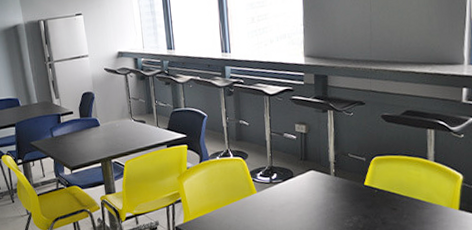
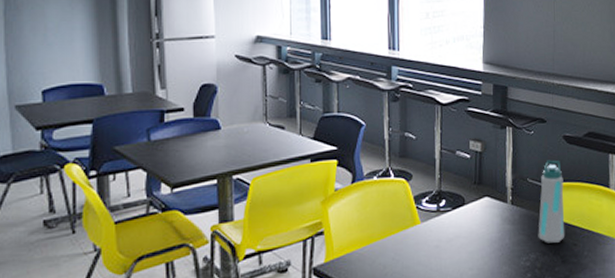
water bottle: none [359,137,385,208] -> present [538,160,565,243]

